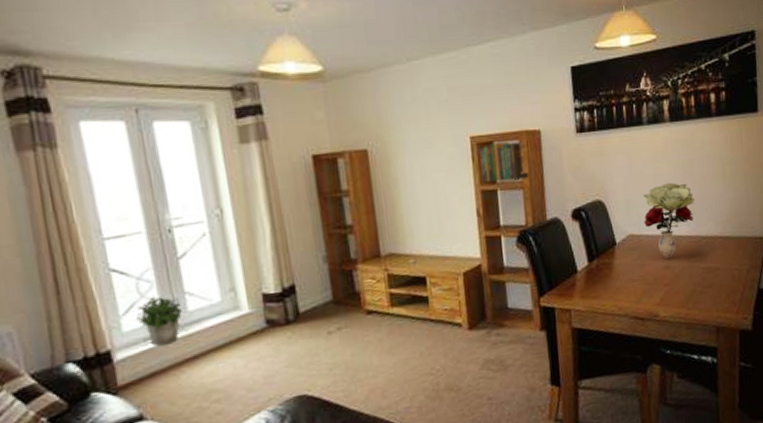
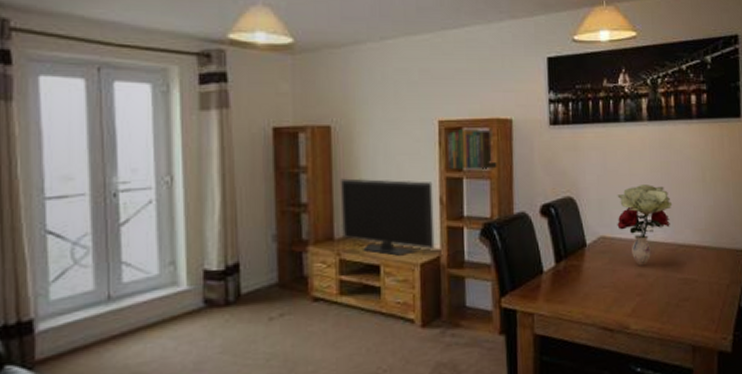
potted plant: present [136,296,182,347] -> none [66,264,116,320]
television: none [381,196,476,267] -> present [340,178,435,256]

